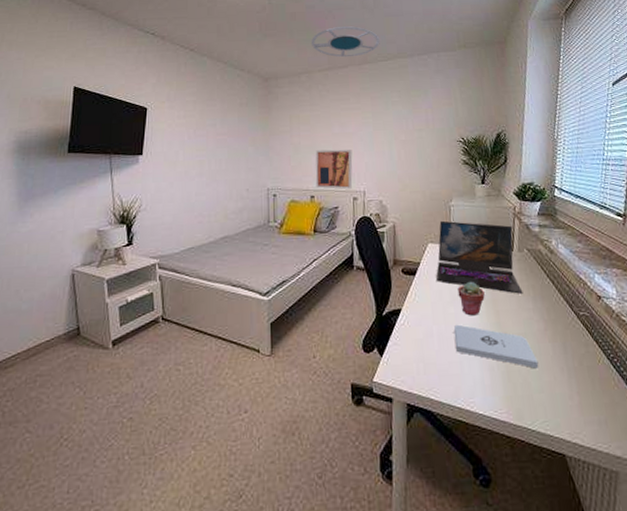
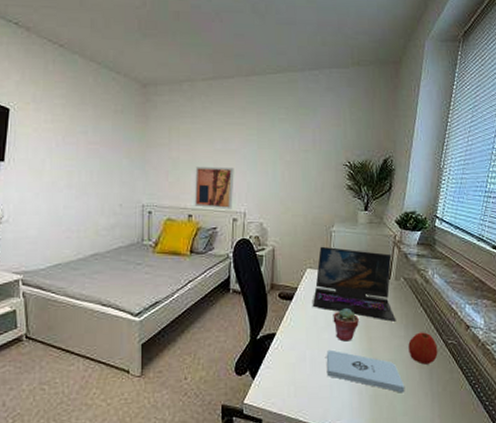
ceiling lamp: present [312,26,380,58] -> none [196,32,270,67]
apple: none [538,304,570,338] -> present [408,332,438,365]

